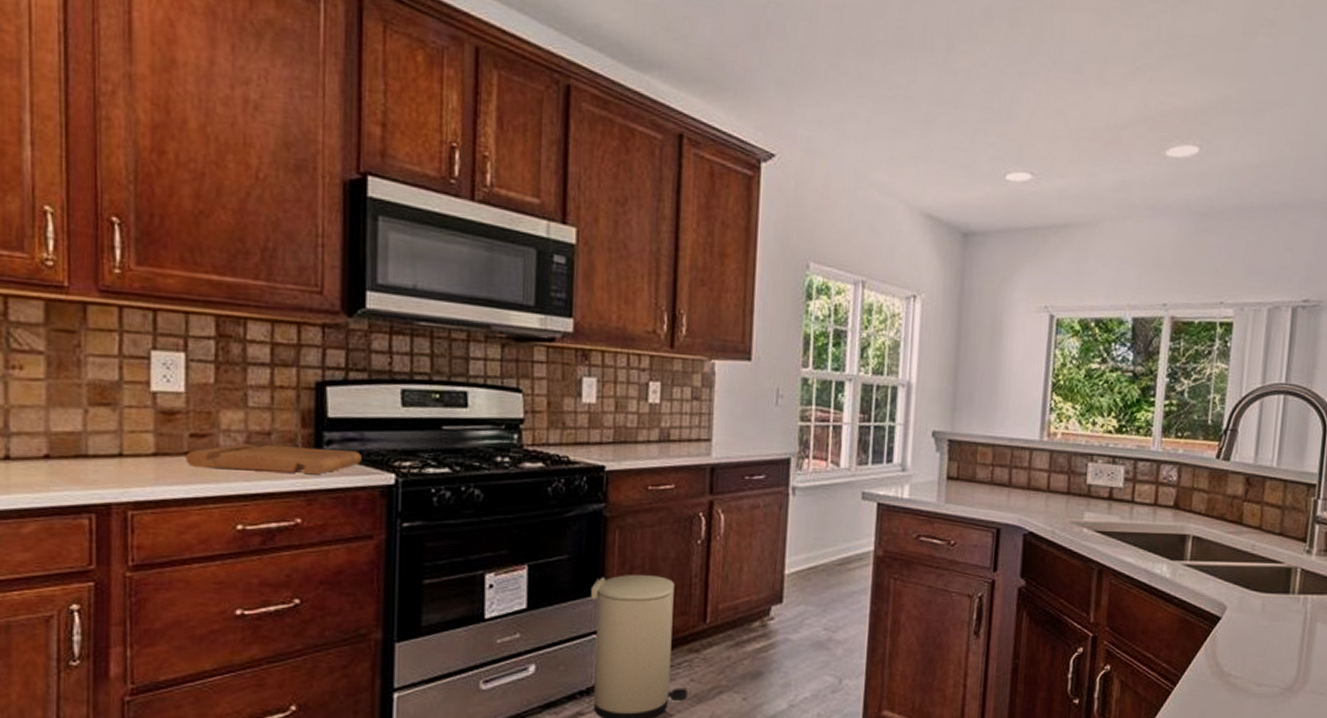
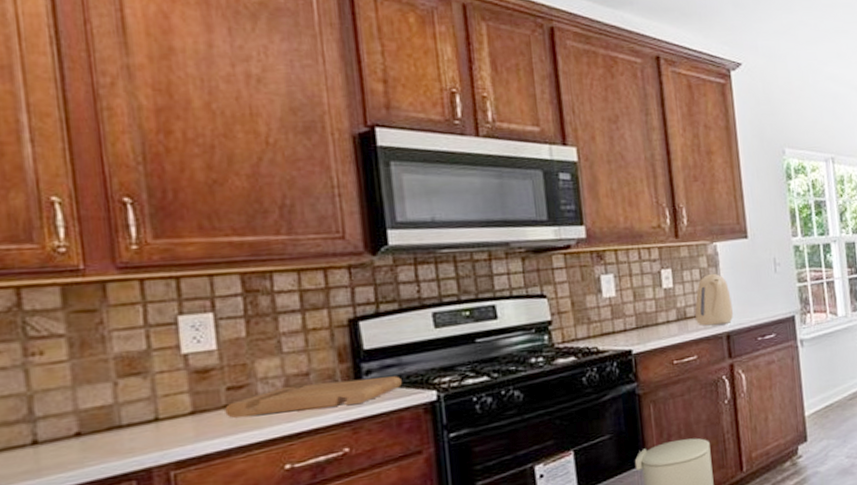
kettle: none [679,394,722,454] -> present [695,273,733,326]

